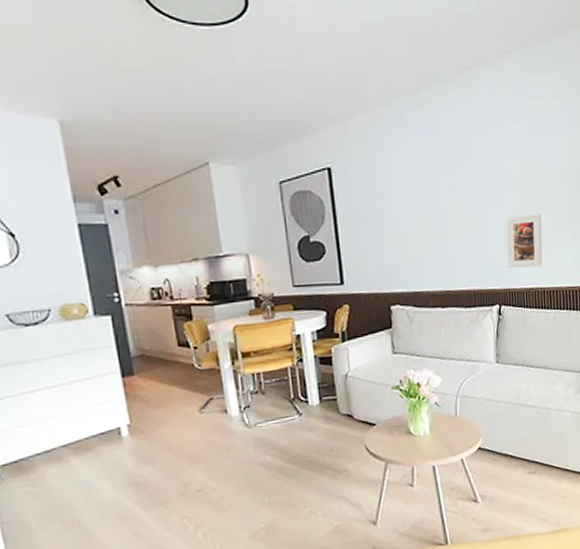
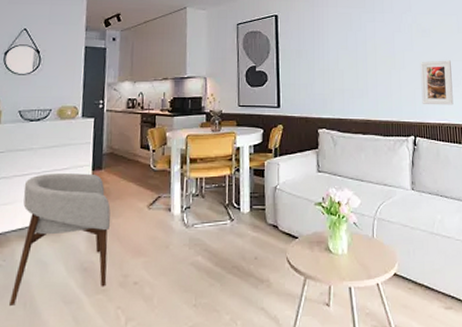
armchair: none [37,381,165,531] -> present [10,173,111,306]

